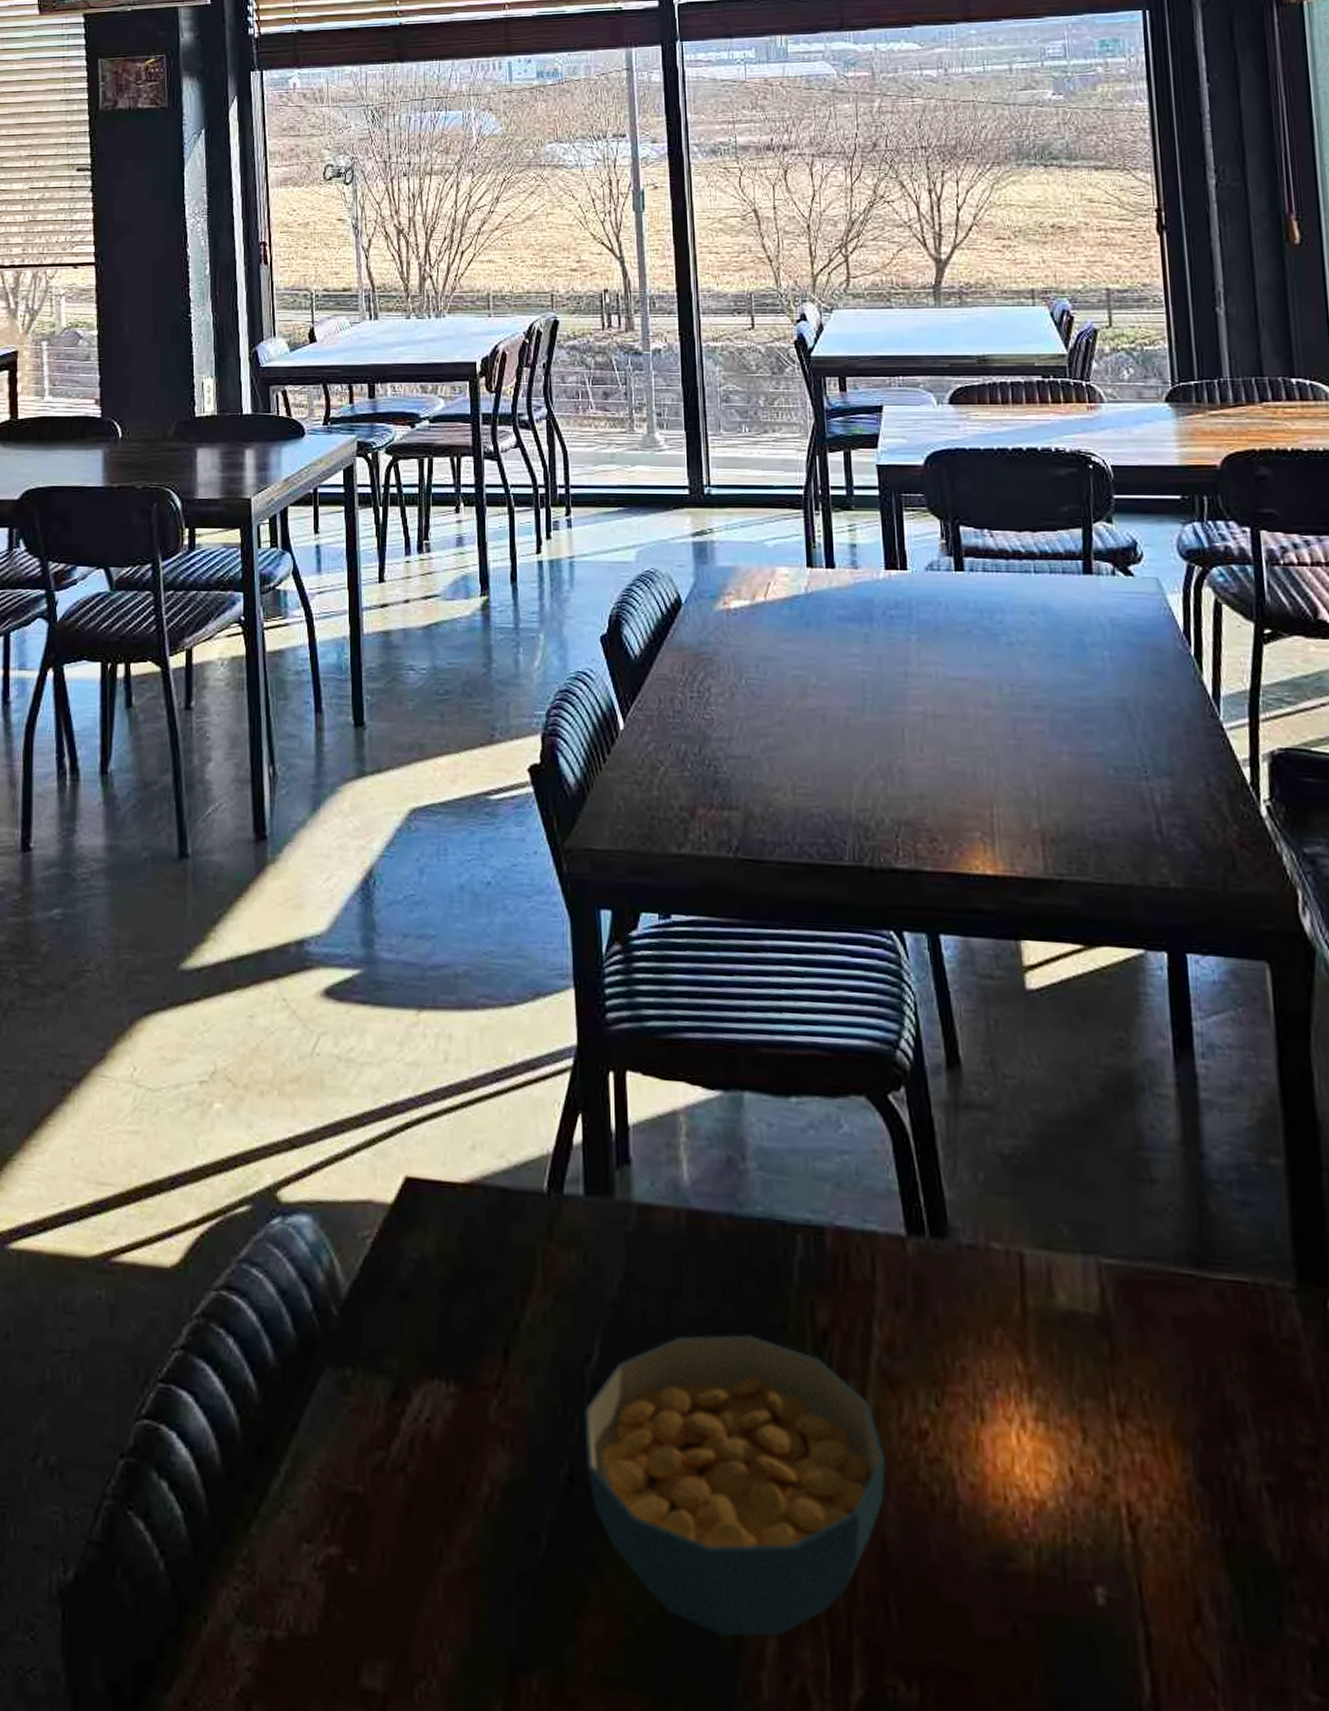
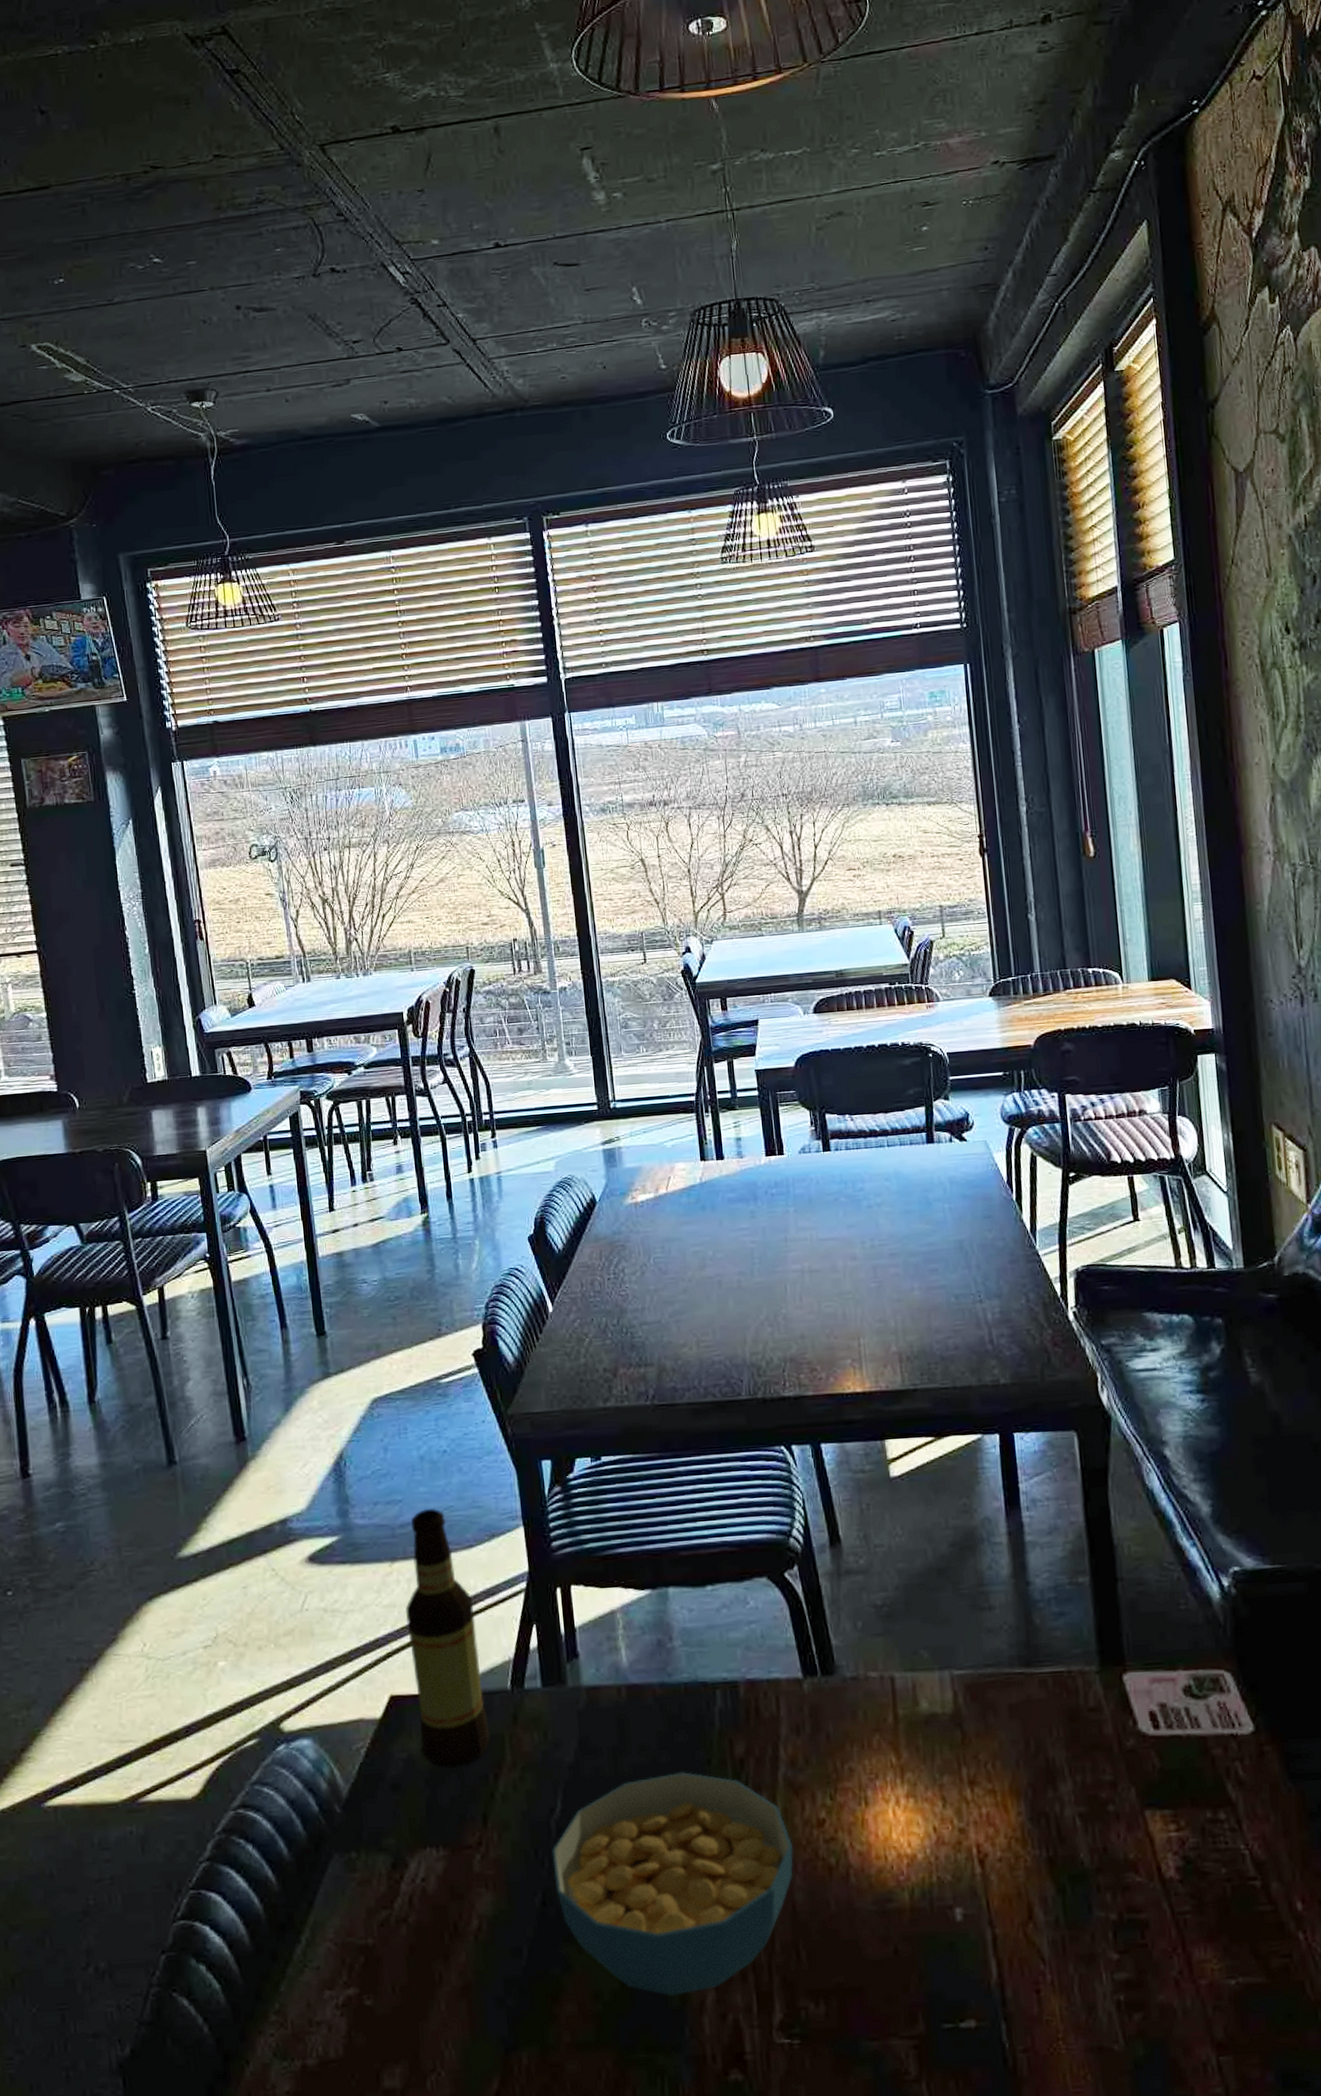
bottle: none [430,949,520,1281] -> present [405,1508,491,1768]

